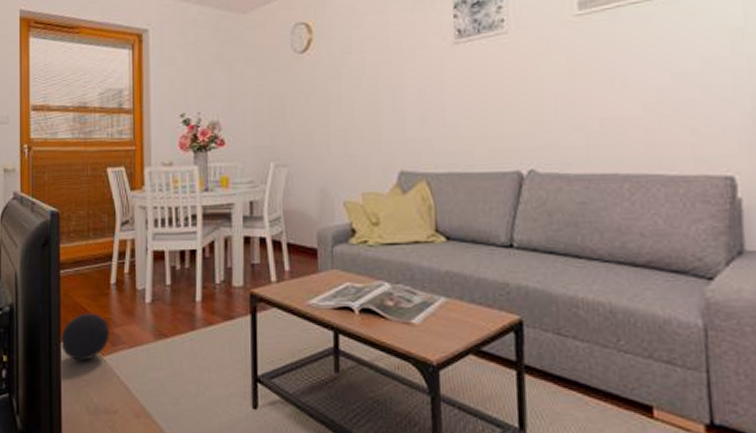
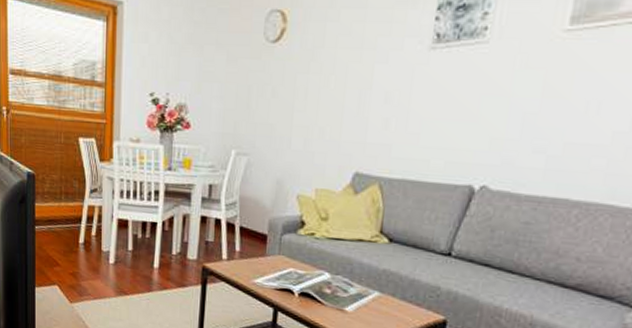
decorative ball: present [61,313,109,361] -> none [36,265,77,305]

